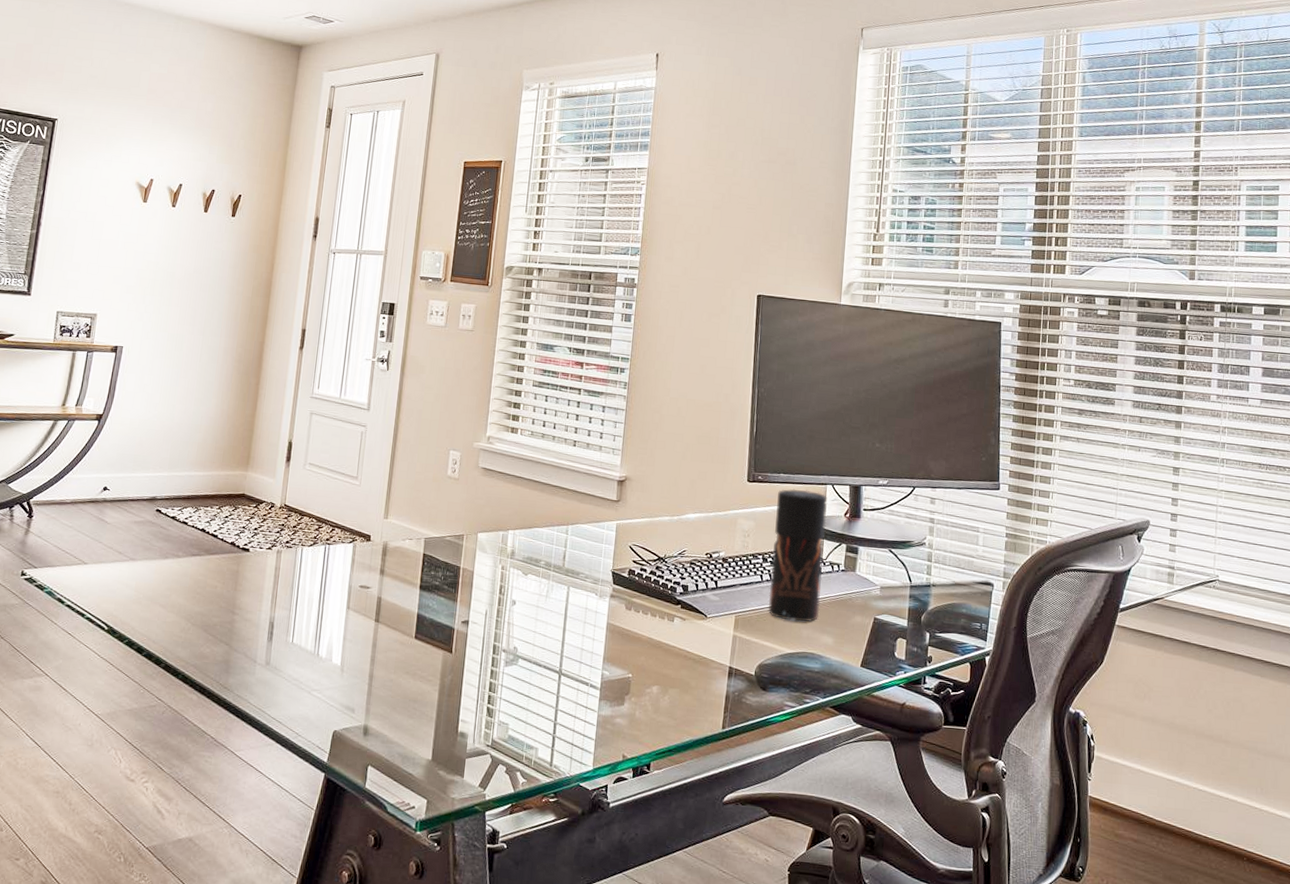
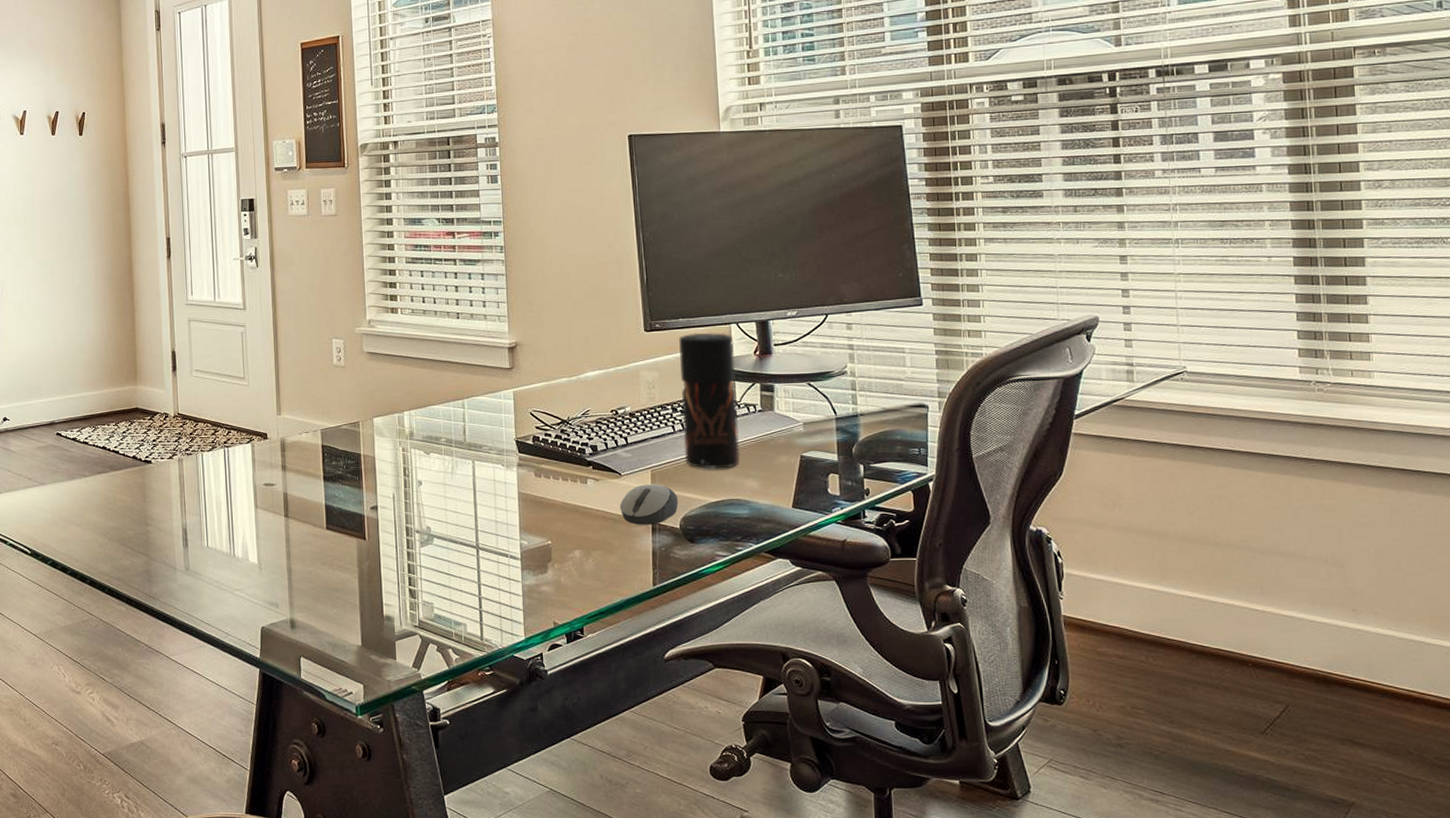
computer mouse: none [701,628,757,669] -> present [619,484,679,525]

